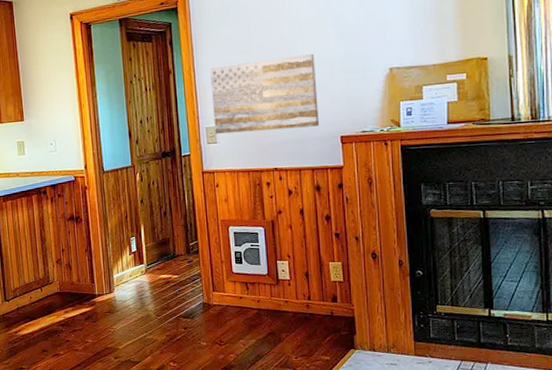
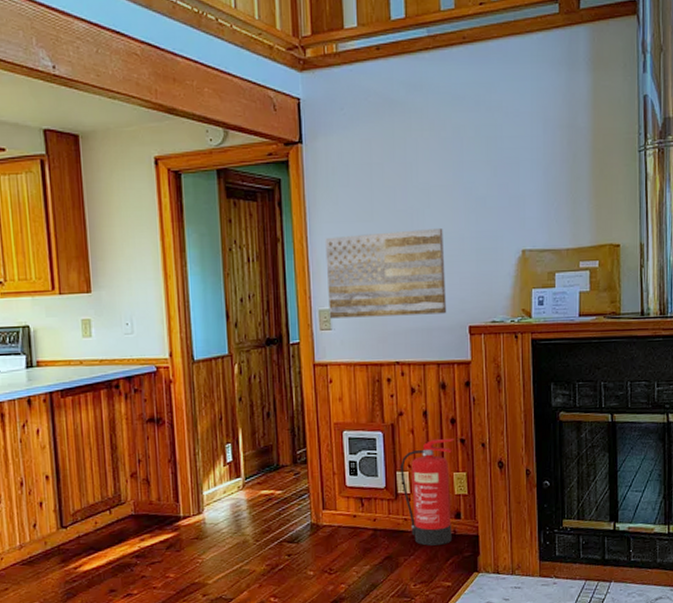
fire extinguisher: none [280,233,330,325] -> present [400,439,455,546]

